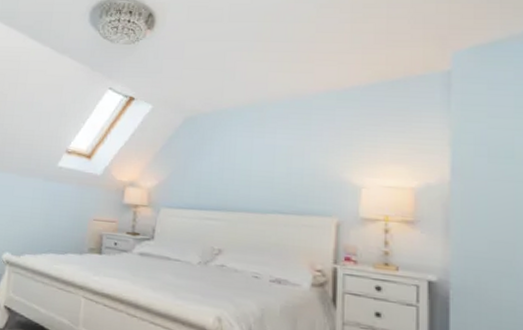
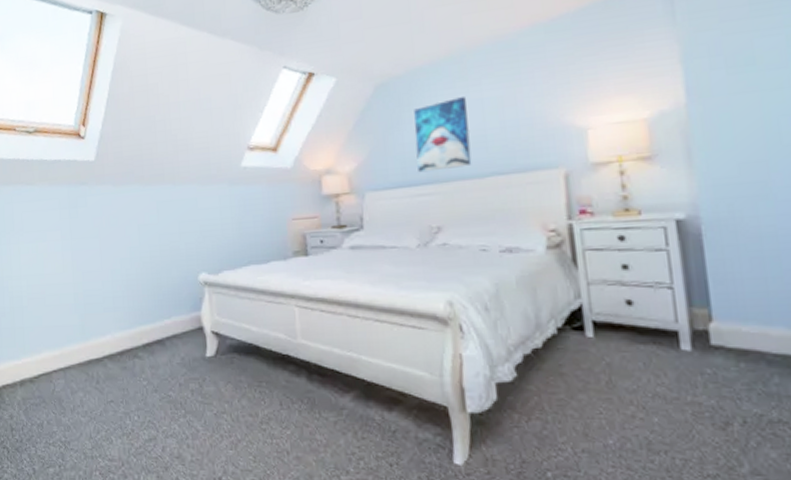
wall art: none [210,140,261,201] -> present [414,97,472,173]

